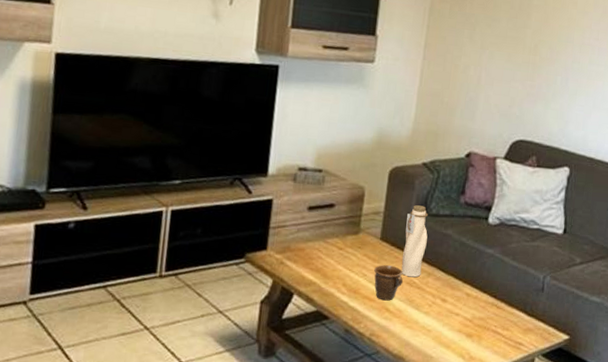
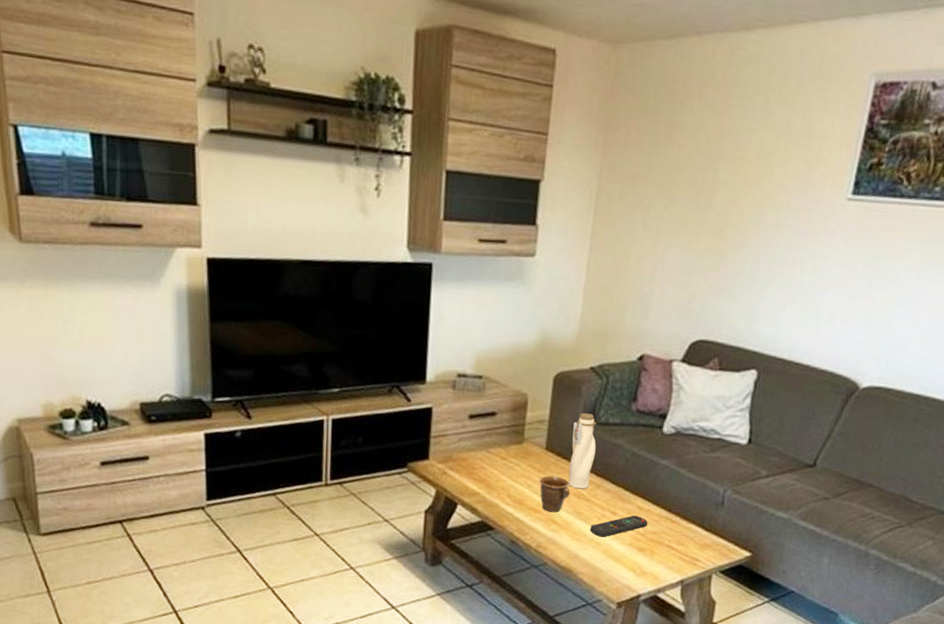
remote control: none [421,302,475,324] -> present [590,515,648,537]

